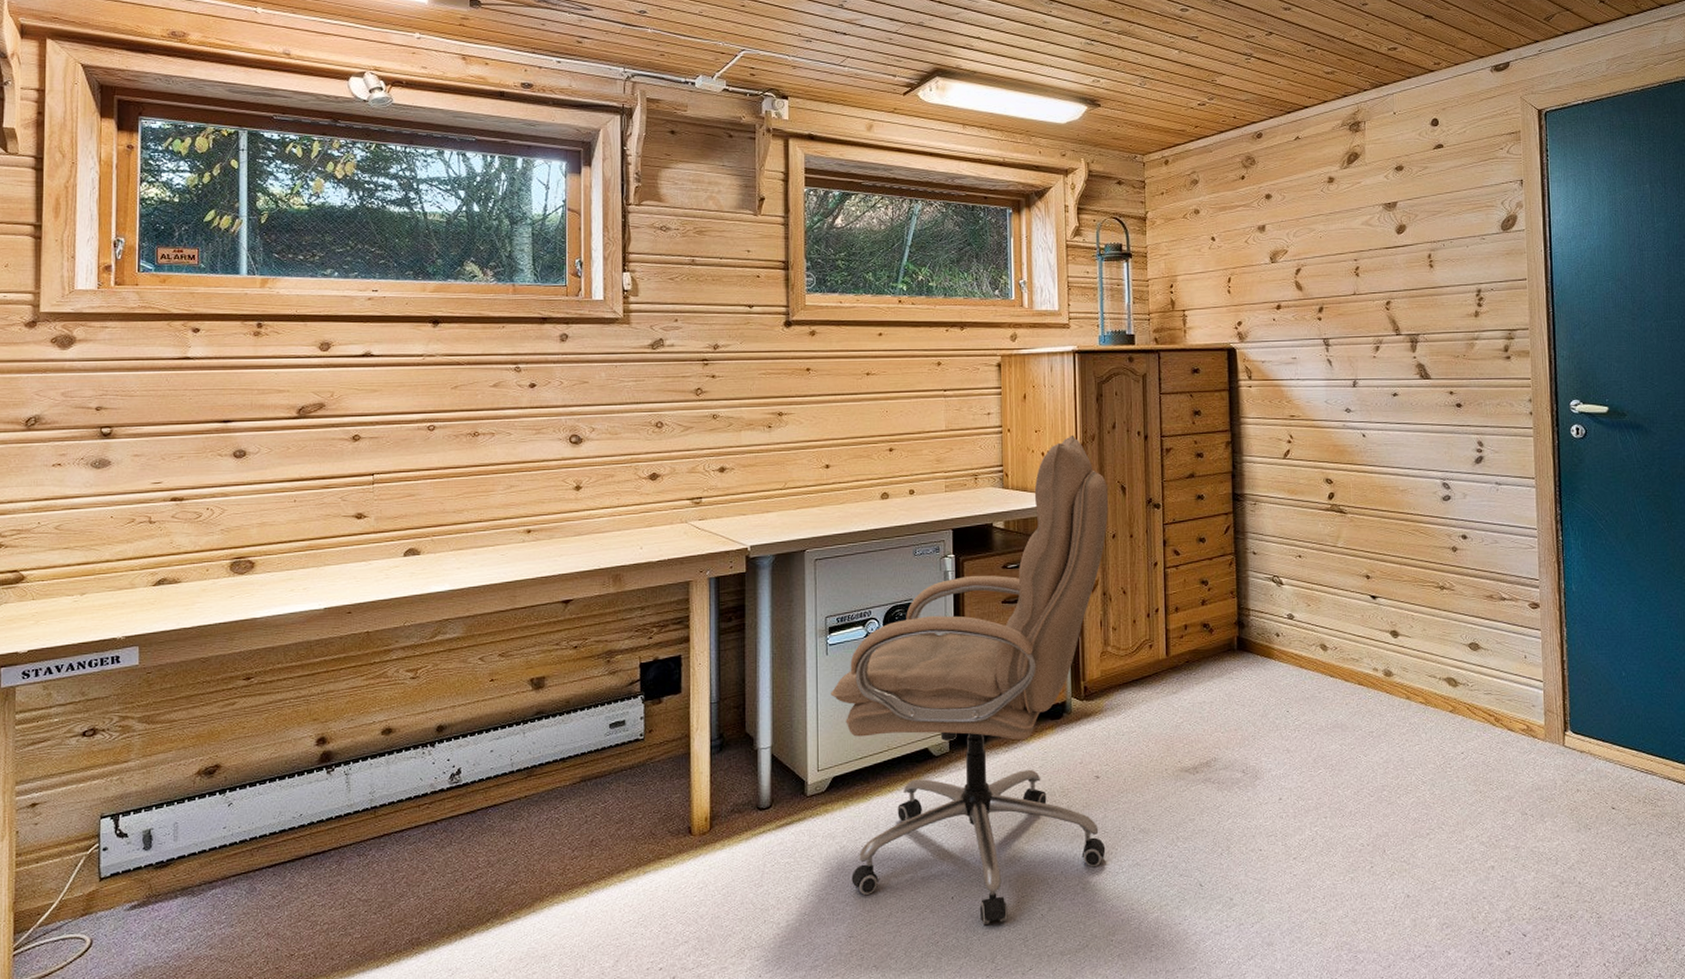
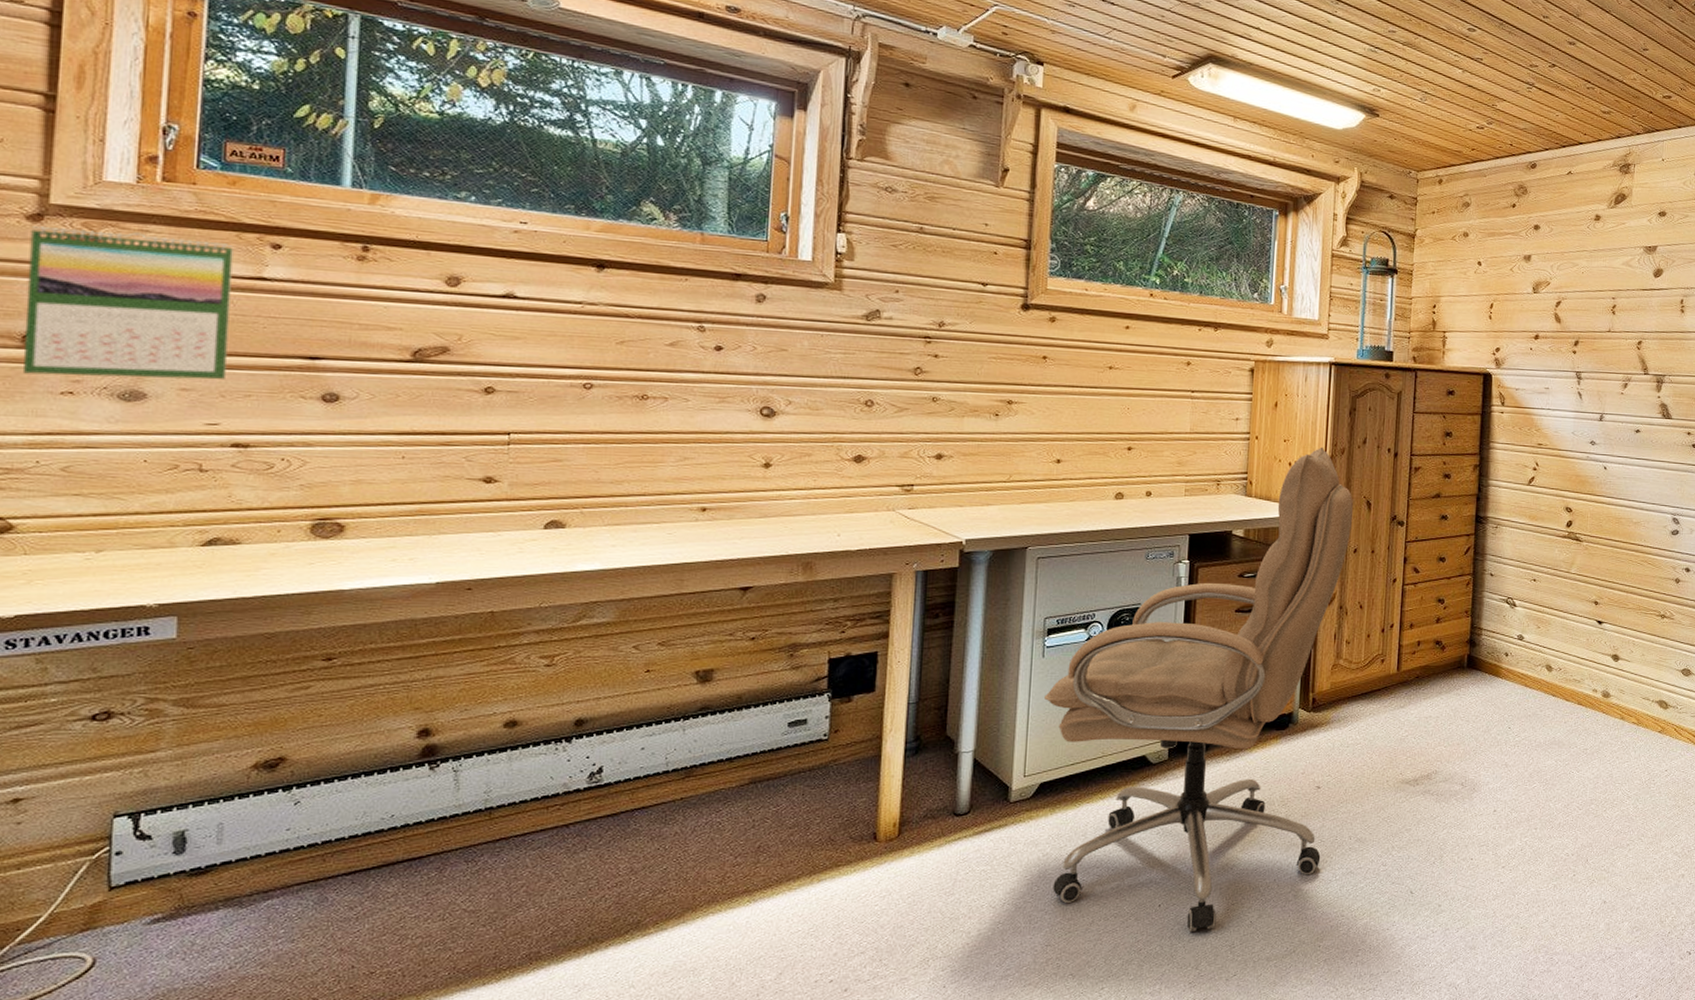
calendar: none [26,329,166,451] -> present [22,226,234,380]

